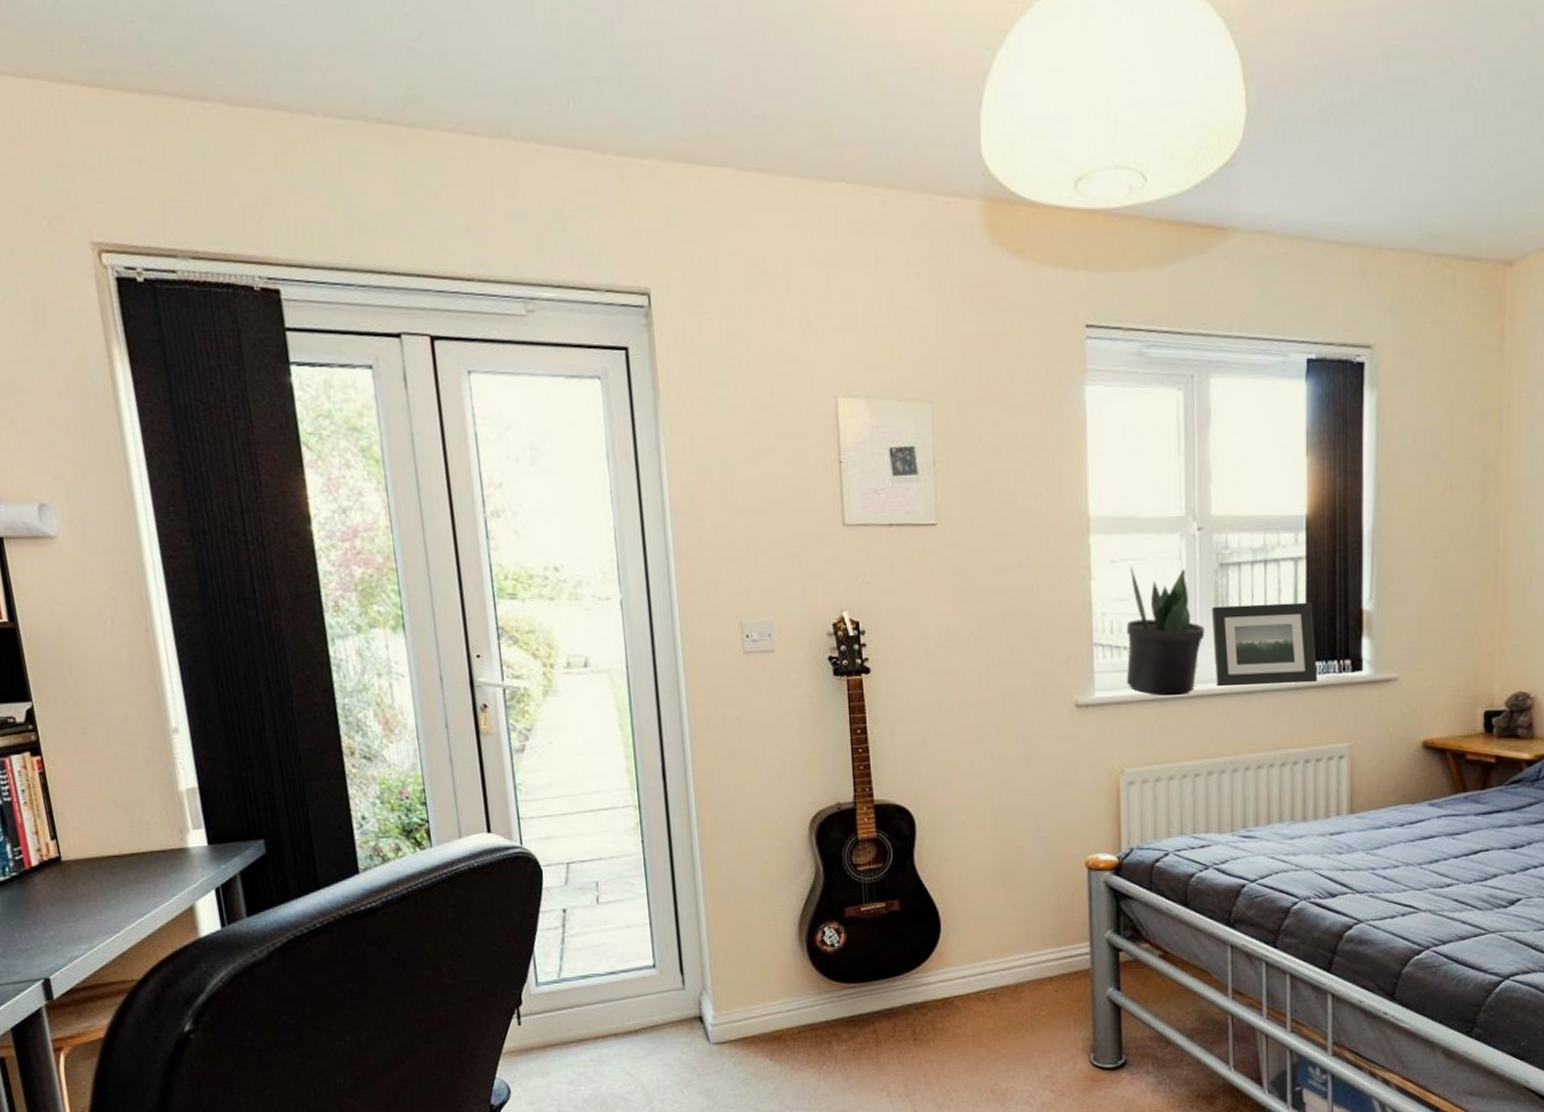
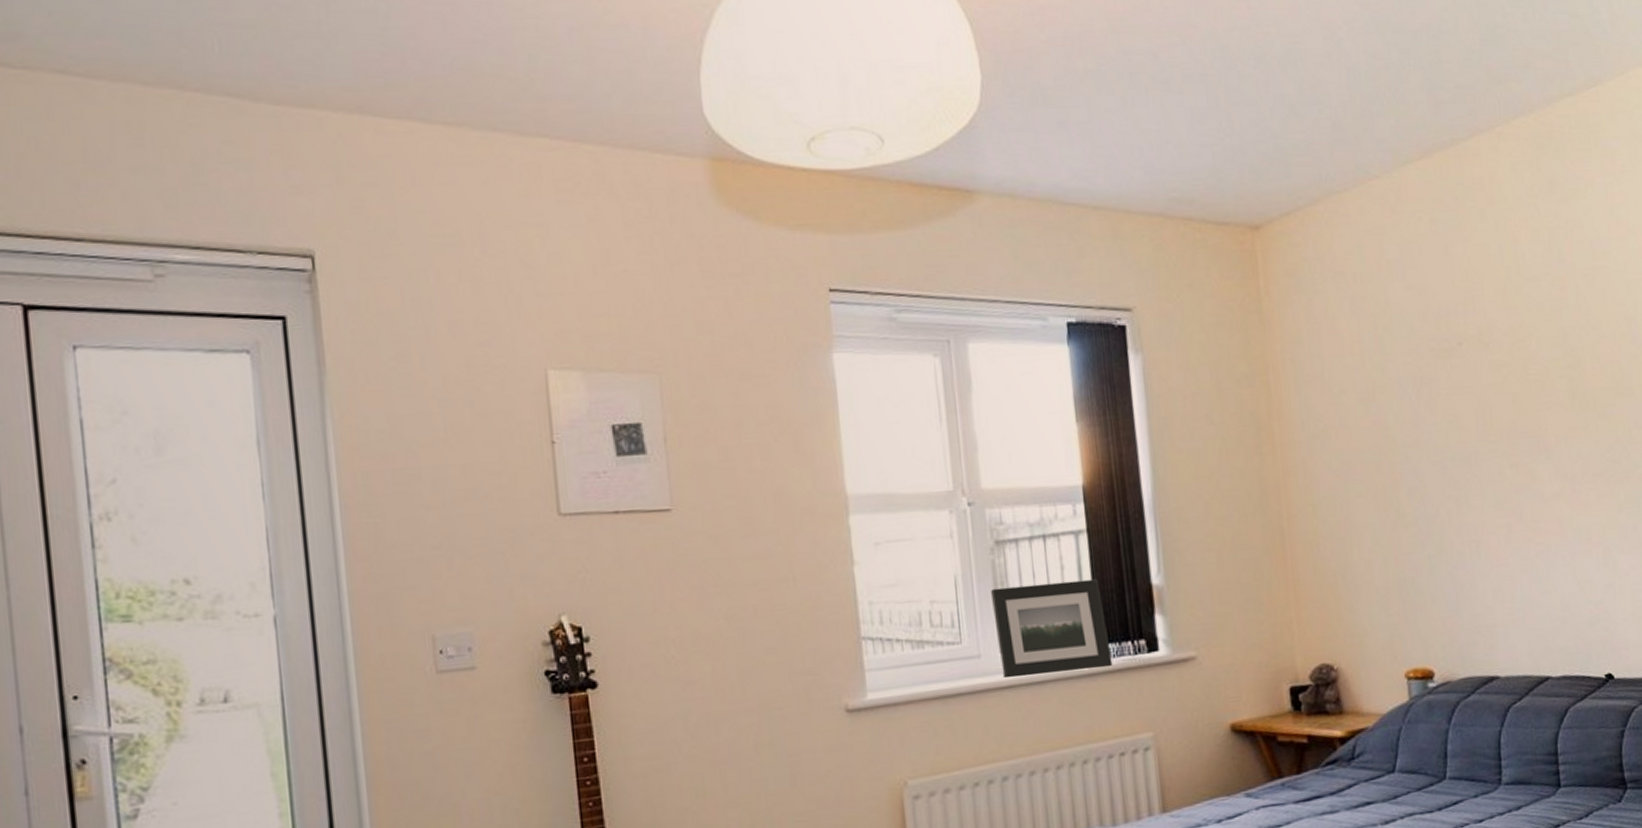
planter: present [1126,566,1205,696] -> none [897,548,986,693]

